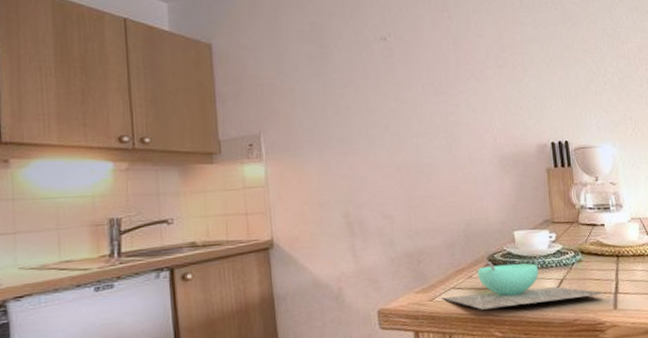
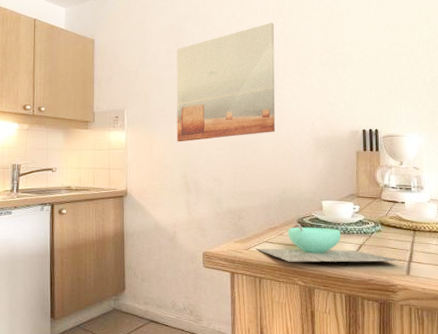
wall art: none [322,17,452,173] -> present [176,22,276,142]

